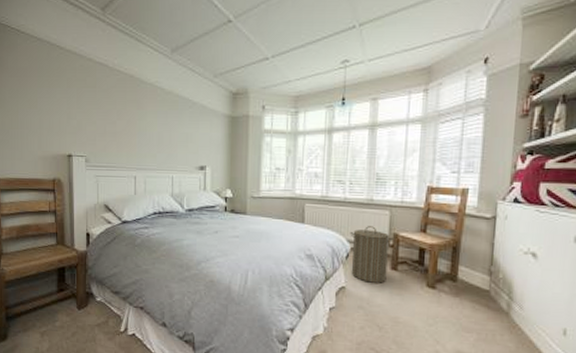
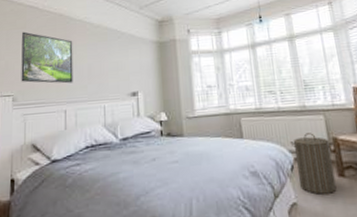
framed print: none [93,91,143,150] -> present [21,31,73,84]

